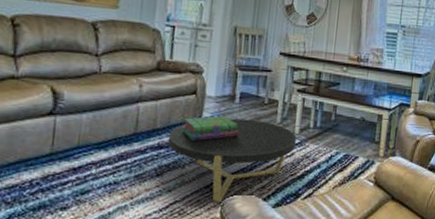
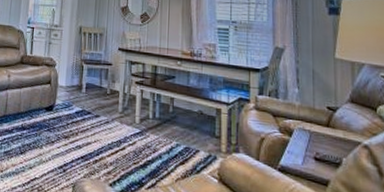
coffee table: present [167,118,297,202] -> none [29,106,138,183]
stack of books: present [181,116,239,141] -> none [39,103,86,125]

